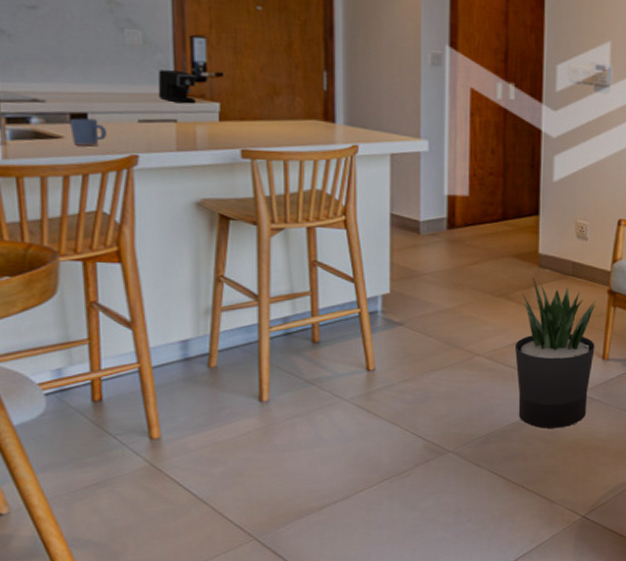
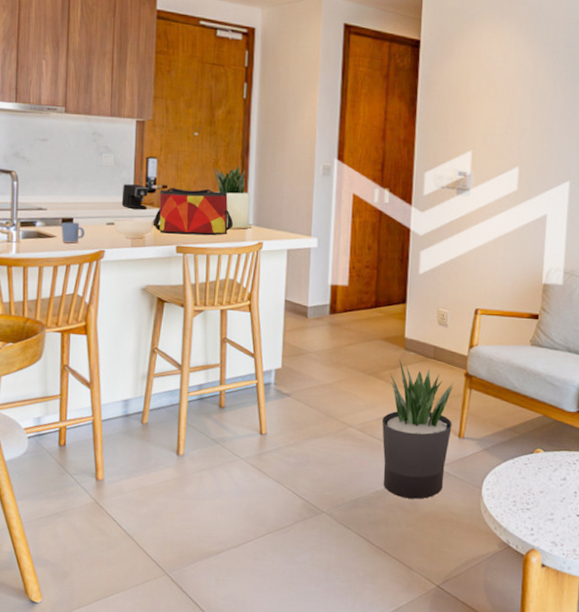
bowl: none [148,114,207,141] -> present [113,218,154,239]
bag: none [205,76,318,137] -> present [153,188,234,236]
planter: none [286,50,344,130] -> present [213,166,253,230]

